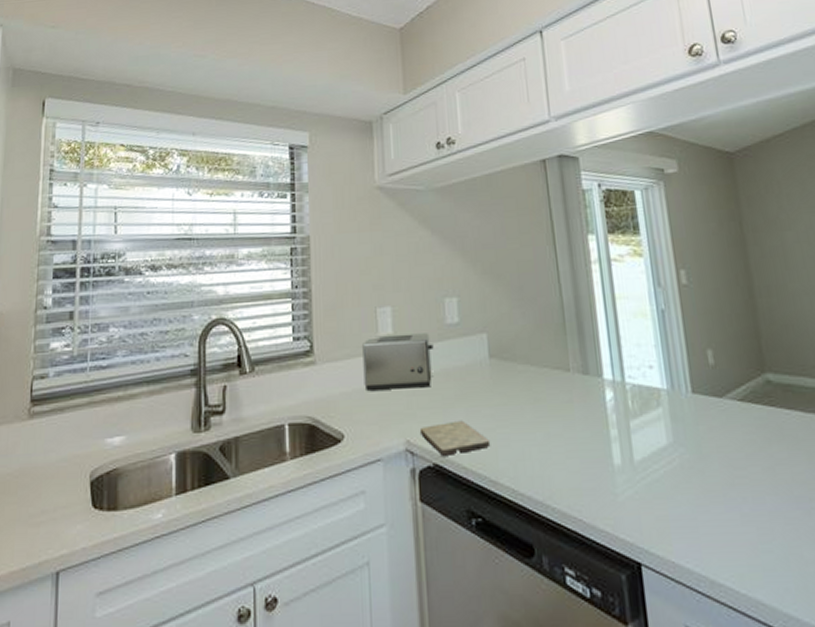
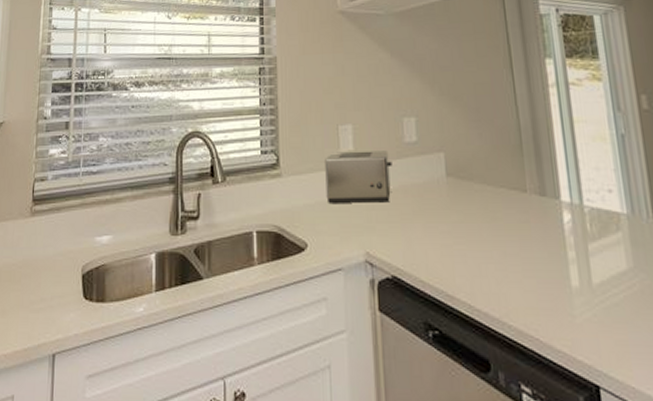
cutting board: present [419,420,489,456] -> none [378,235,446,269]

